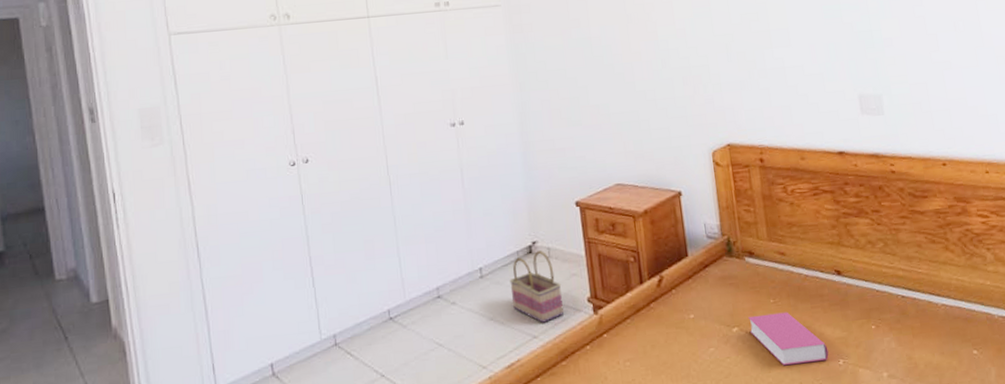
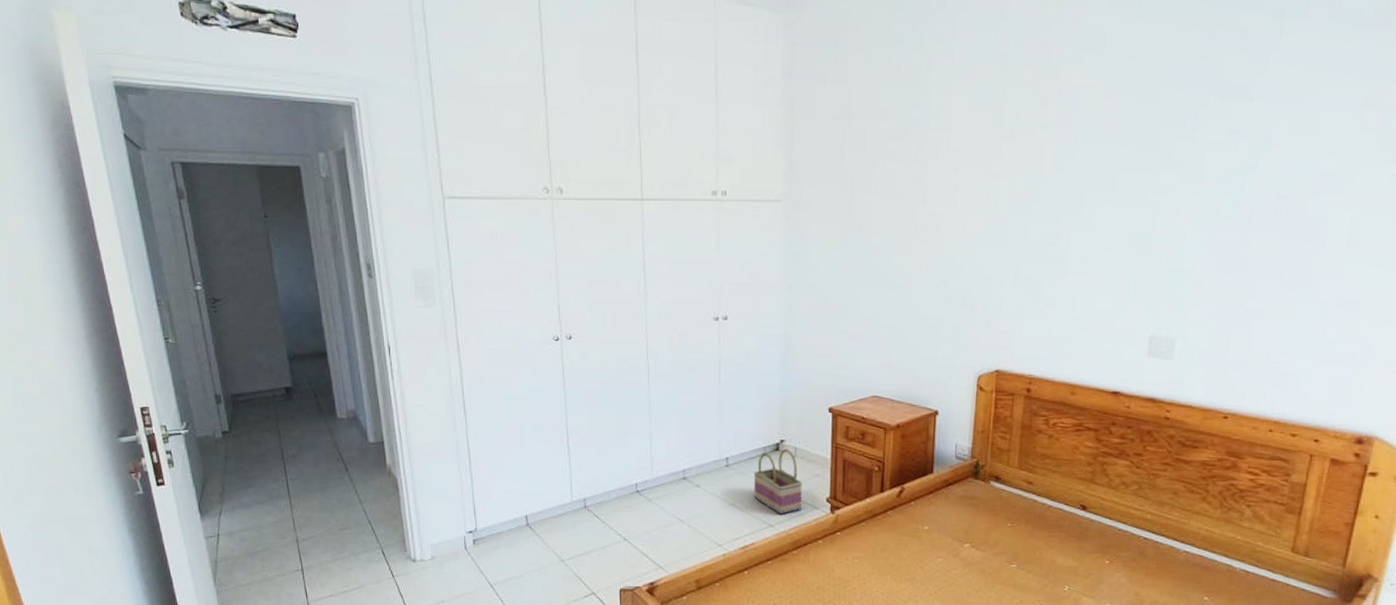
book: present [748,312,829,366] -> none [981,535,1056,585]

